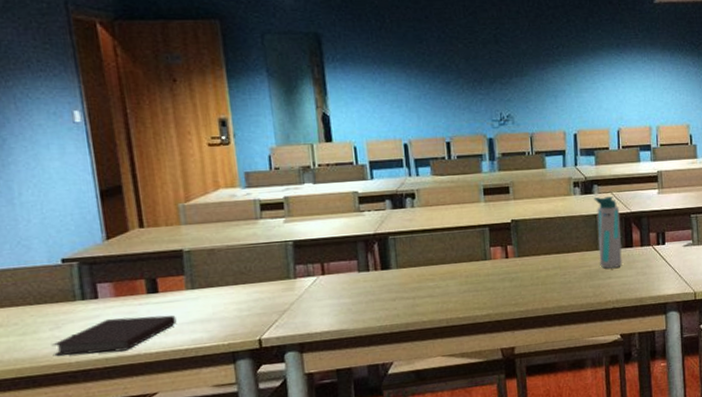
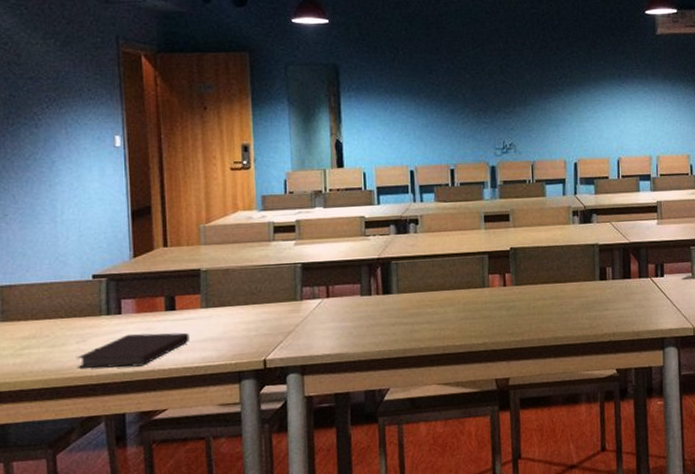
water bottle: present [594,196,622,269] -> none [592,226,620,300]

